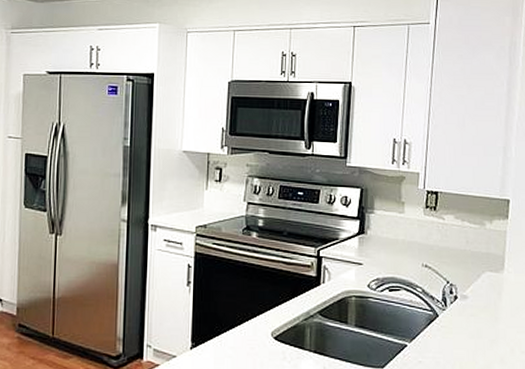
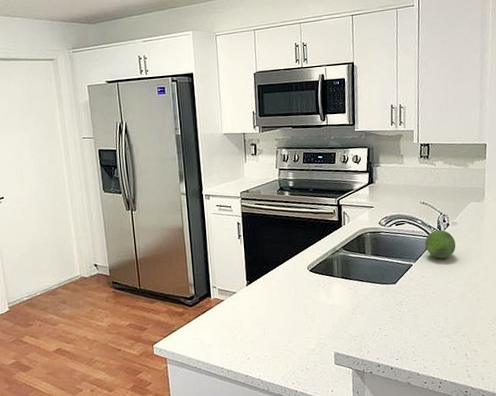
fruit: none [425,302,465,341] -> present [425,229,456,259]

